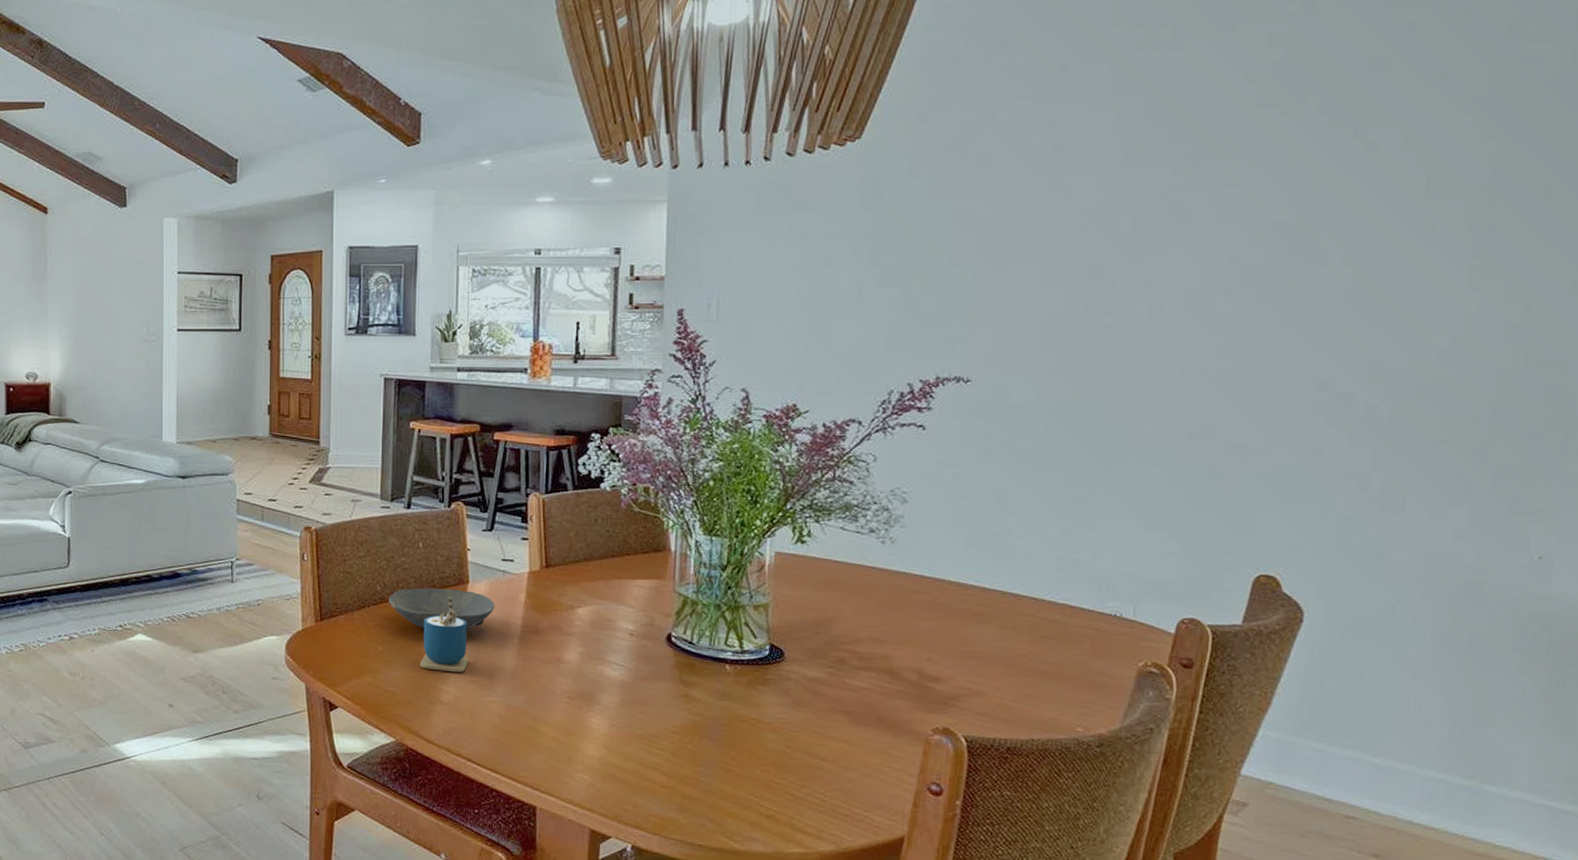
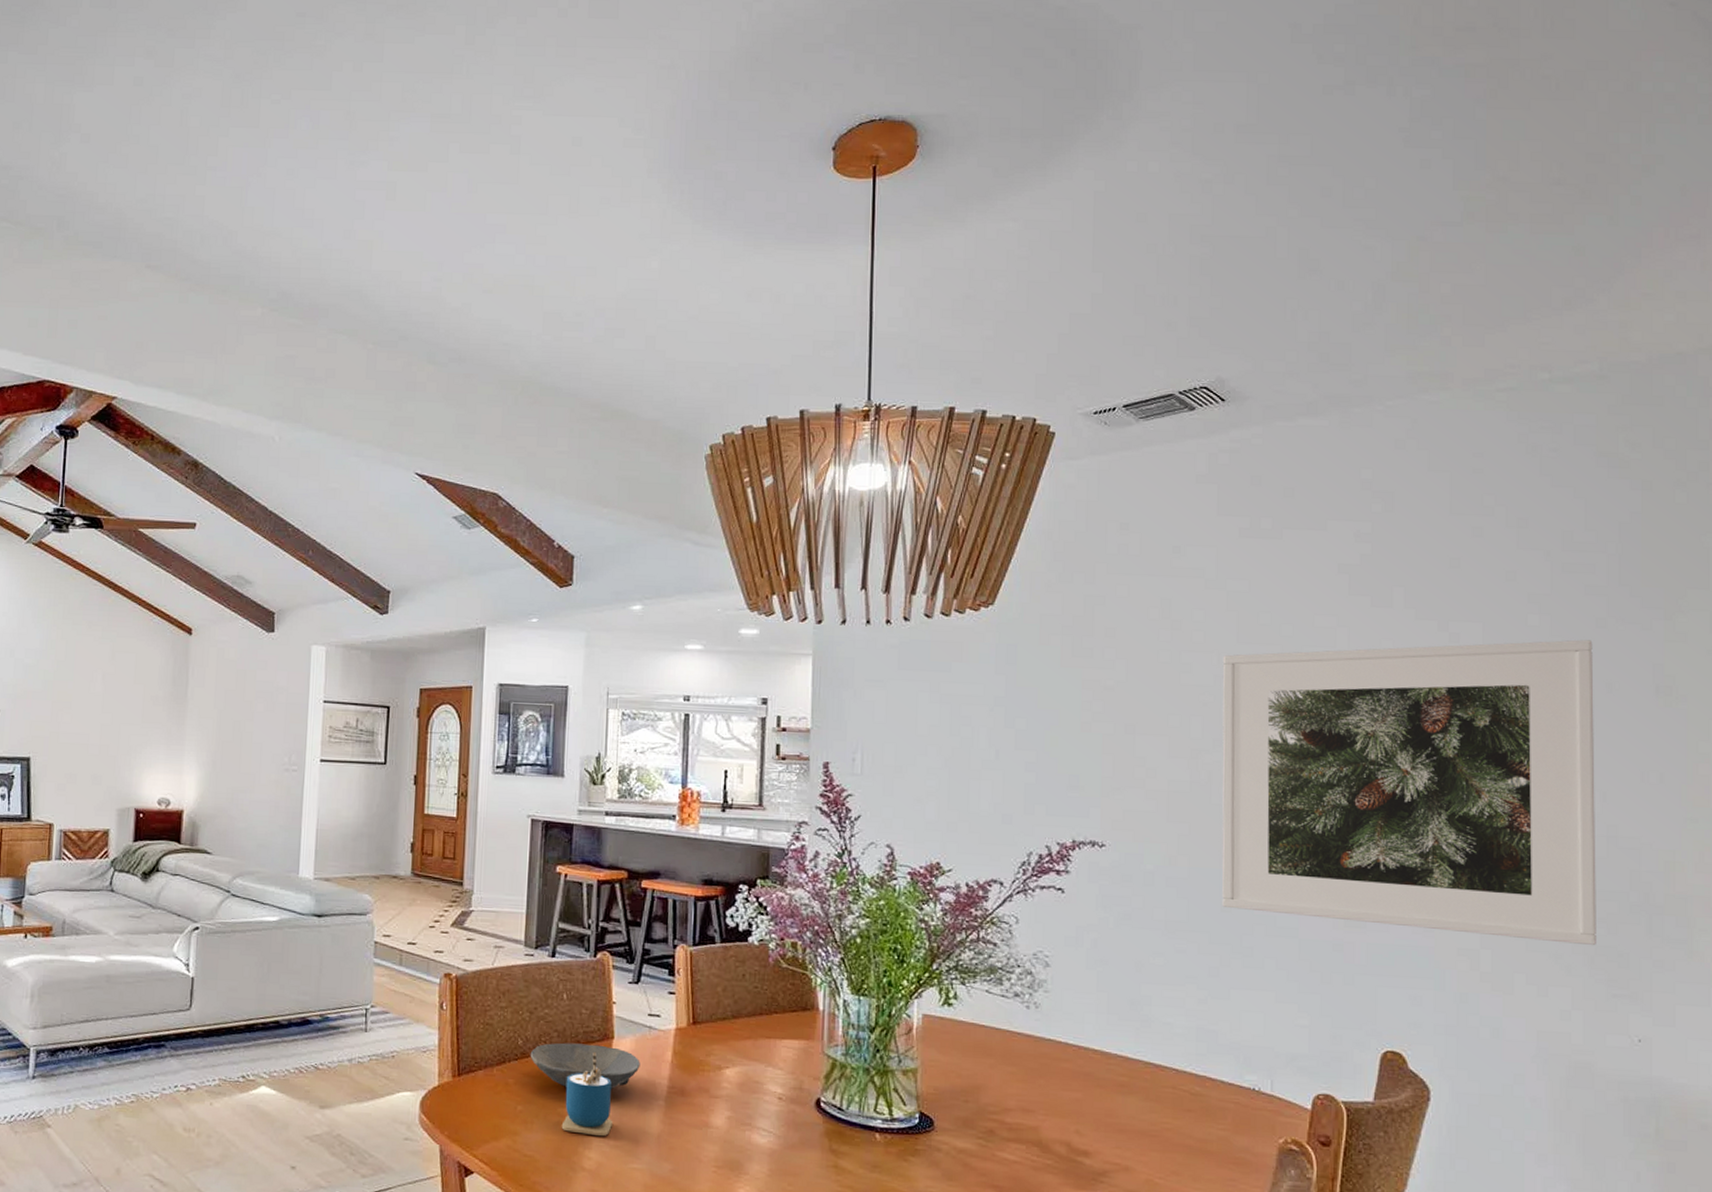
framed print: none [1093,140,1533,464] -> present [1221,639,1596,946]

